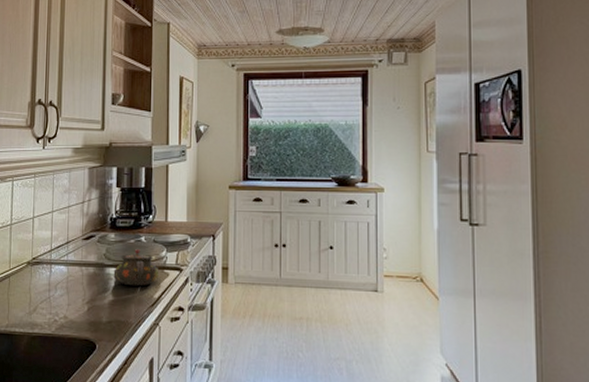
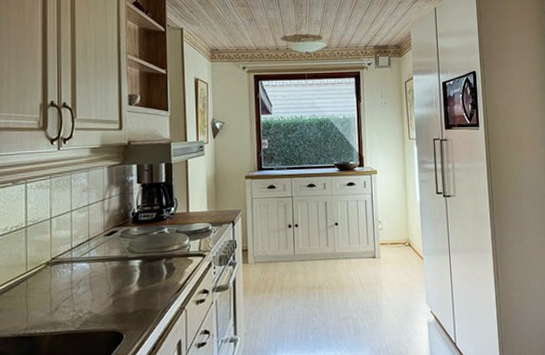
teapot: present [115,249,159,286] -> none [139,240,183,276]

